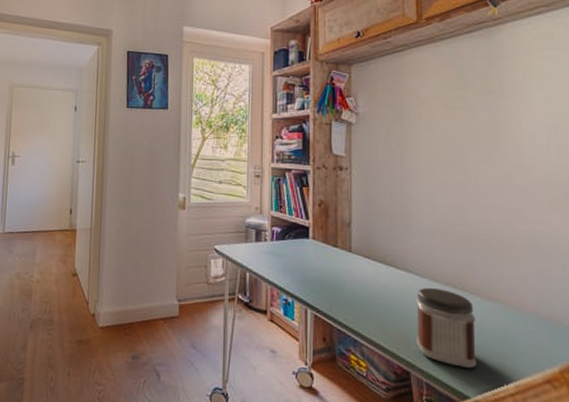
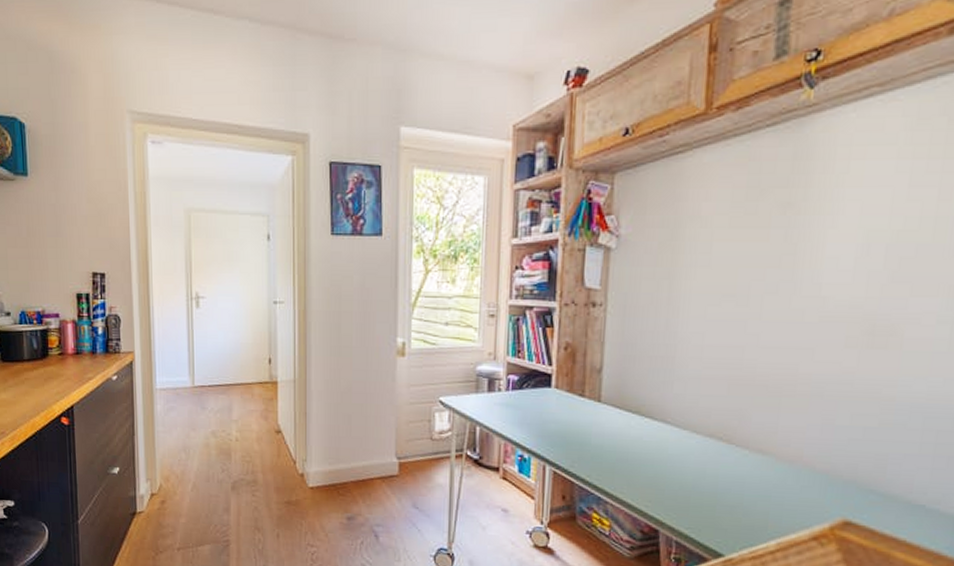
jar: present [416,287,476,368] -> none [669,440,740,526]

